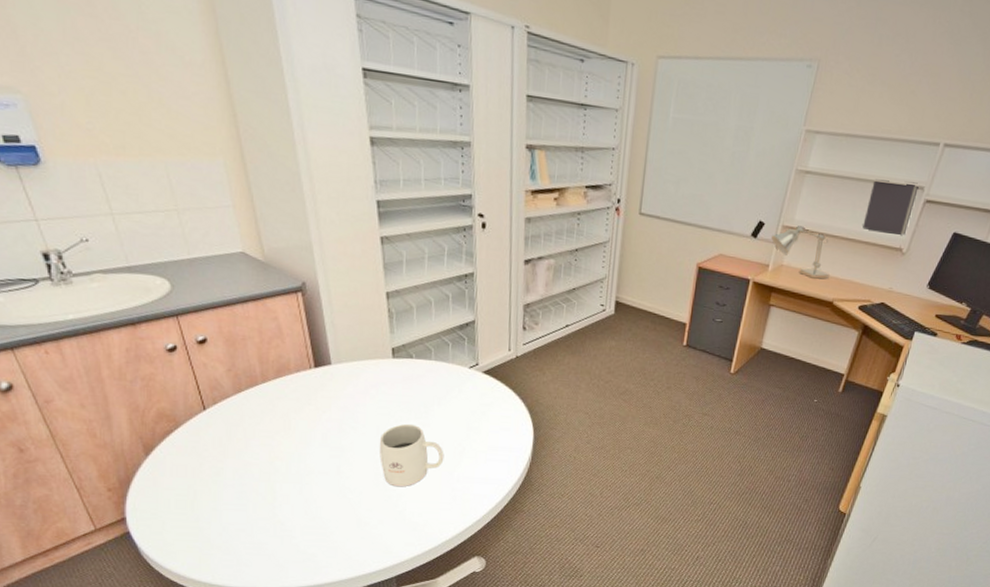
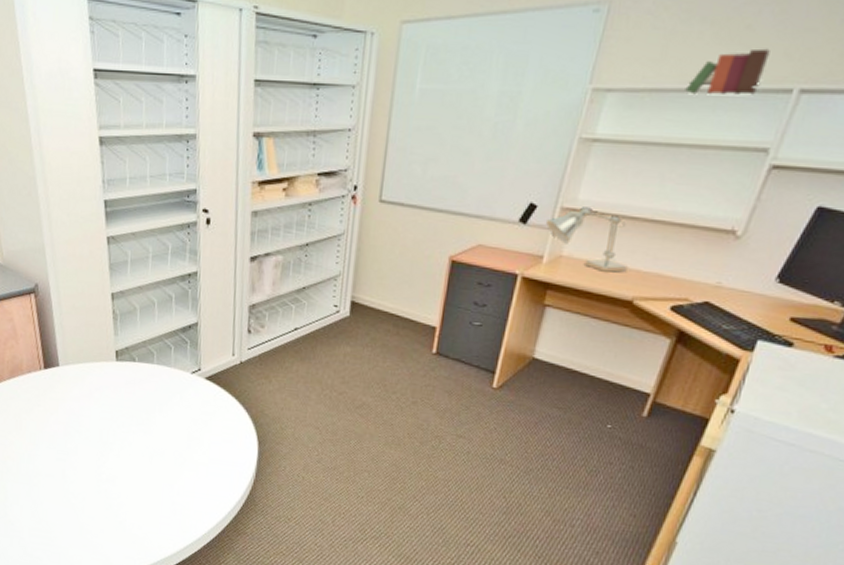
mug: present [379,424,444,487] -> none [101,430,165,497]
binder: present [862,179,919,235] -> none [675,142,760,213]
books: none [870,110,926,145] -> present [685,48,770,95]

